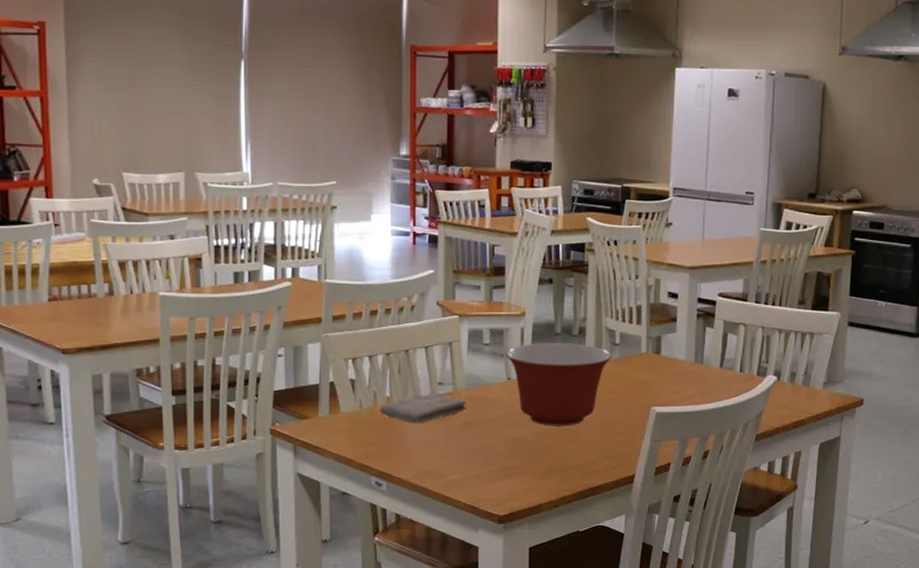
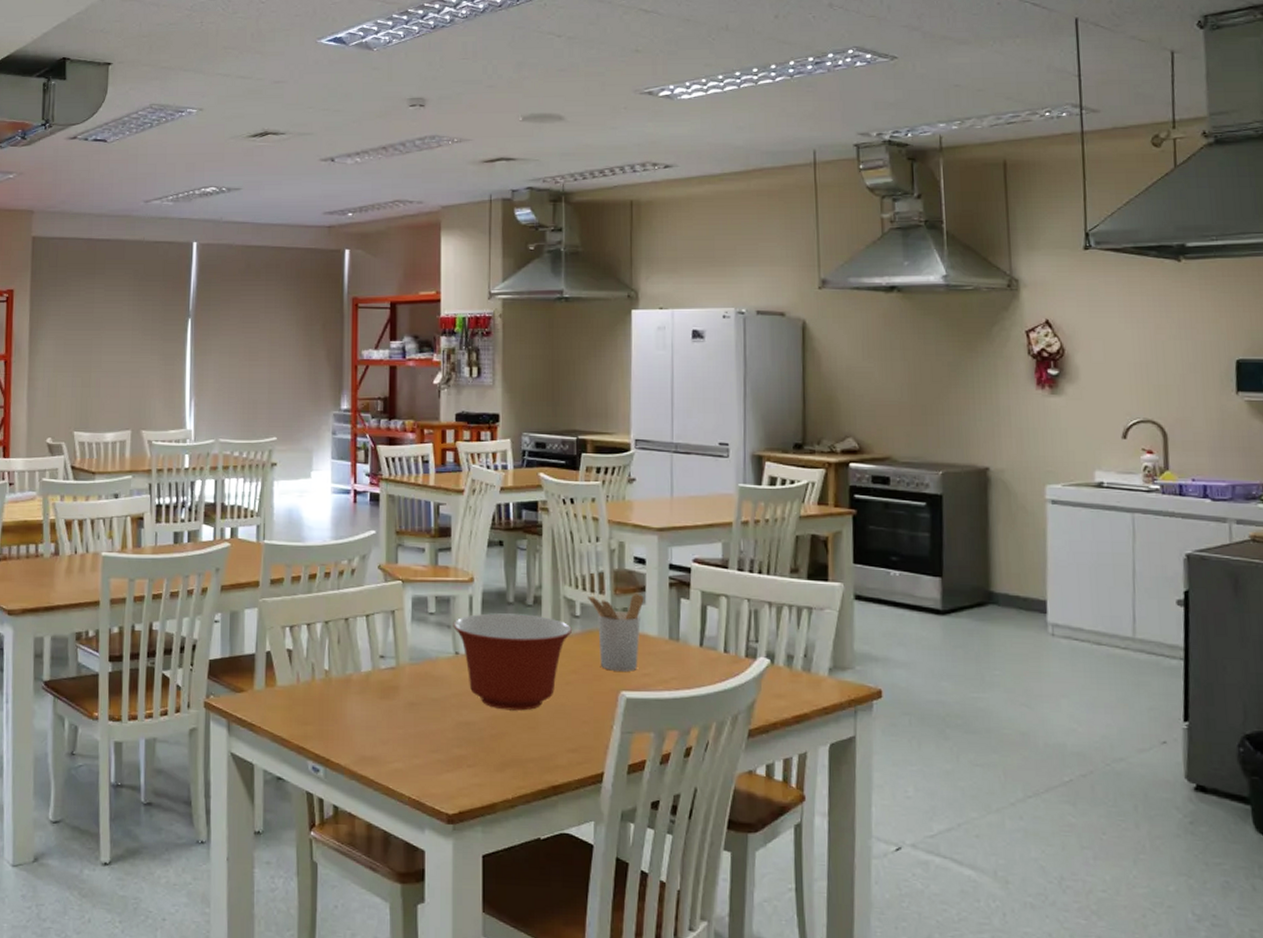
washcloth: present [380,393,466,424] -> none [318,667,410,702]
utensil holder: none [626,324,675,390] -> present [588,594,644,672]

